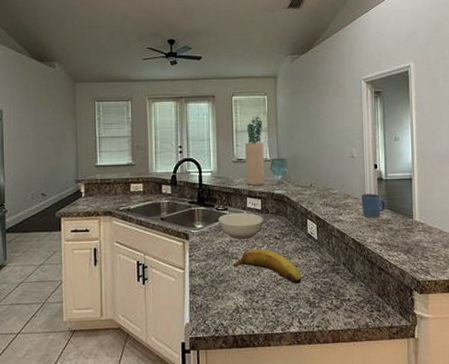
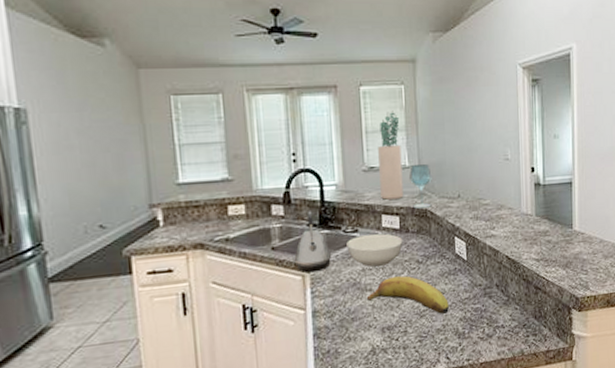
kettle: none [177,191,207,240] -> present [294,211,332,273]
mug: present [361,193,386,218] -> none [517,202,544,231]

